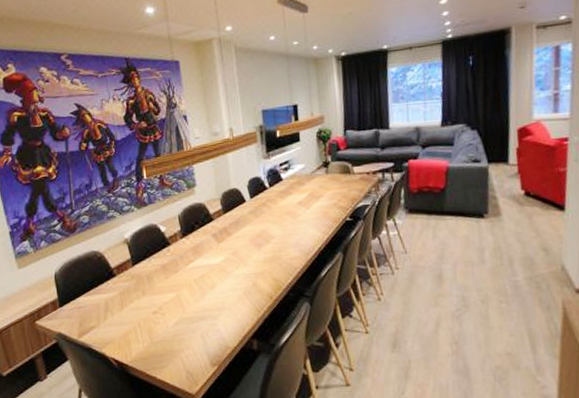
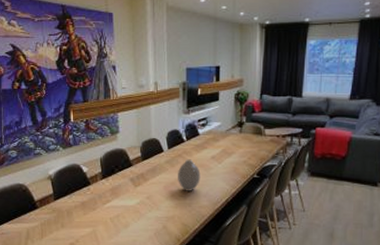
vase: none [263,207,289,243] -> present [178,159,201,191]

